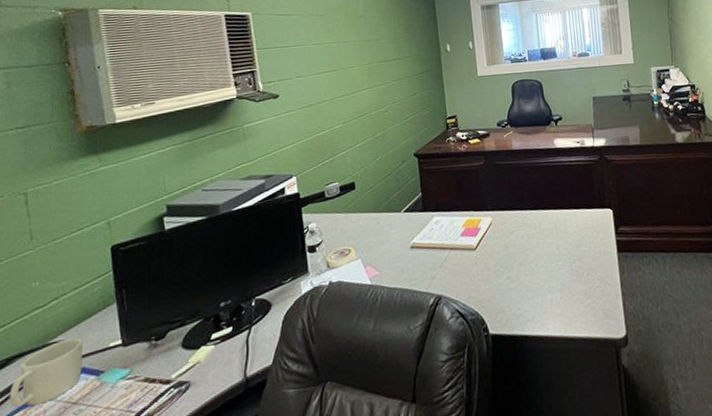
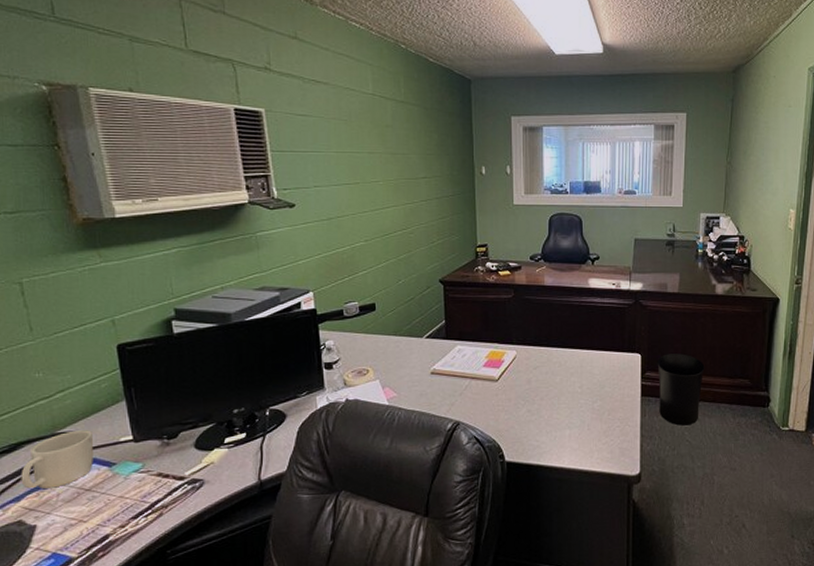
waste bin: none [629,205,678,280] -> present [657,353,705,426]

